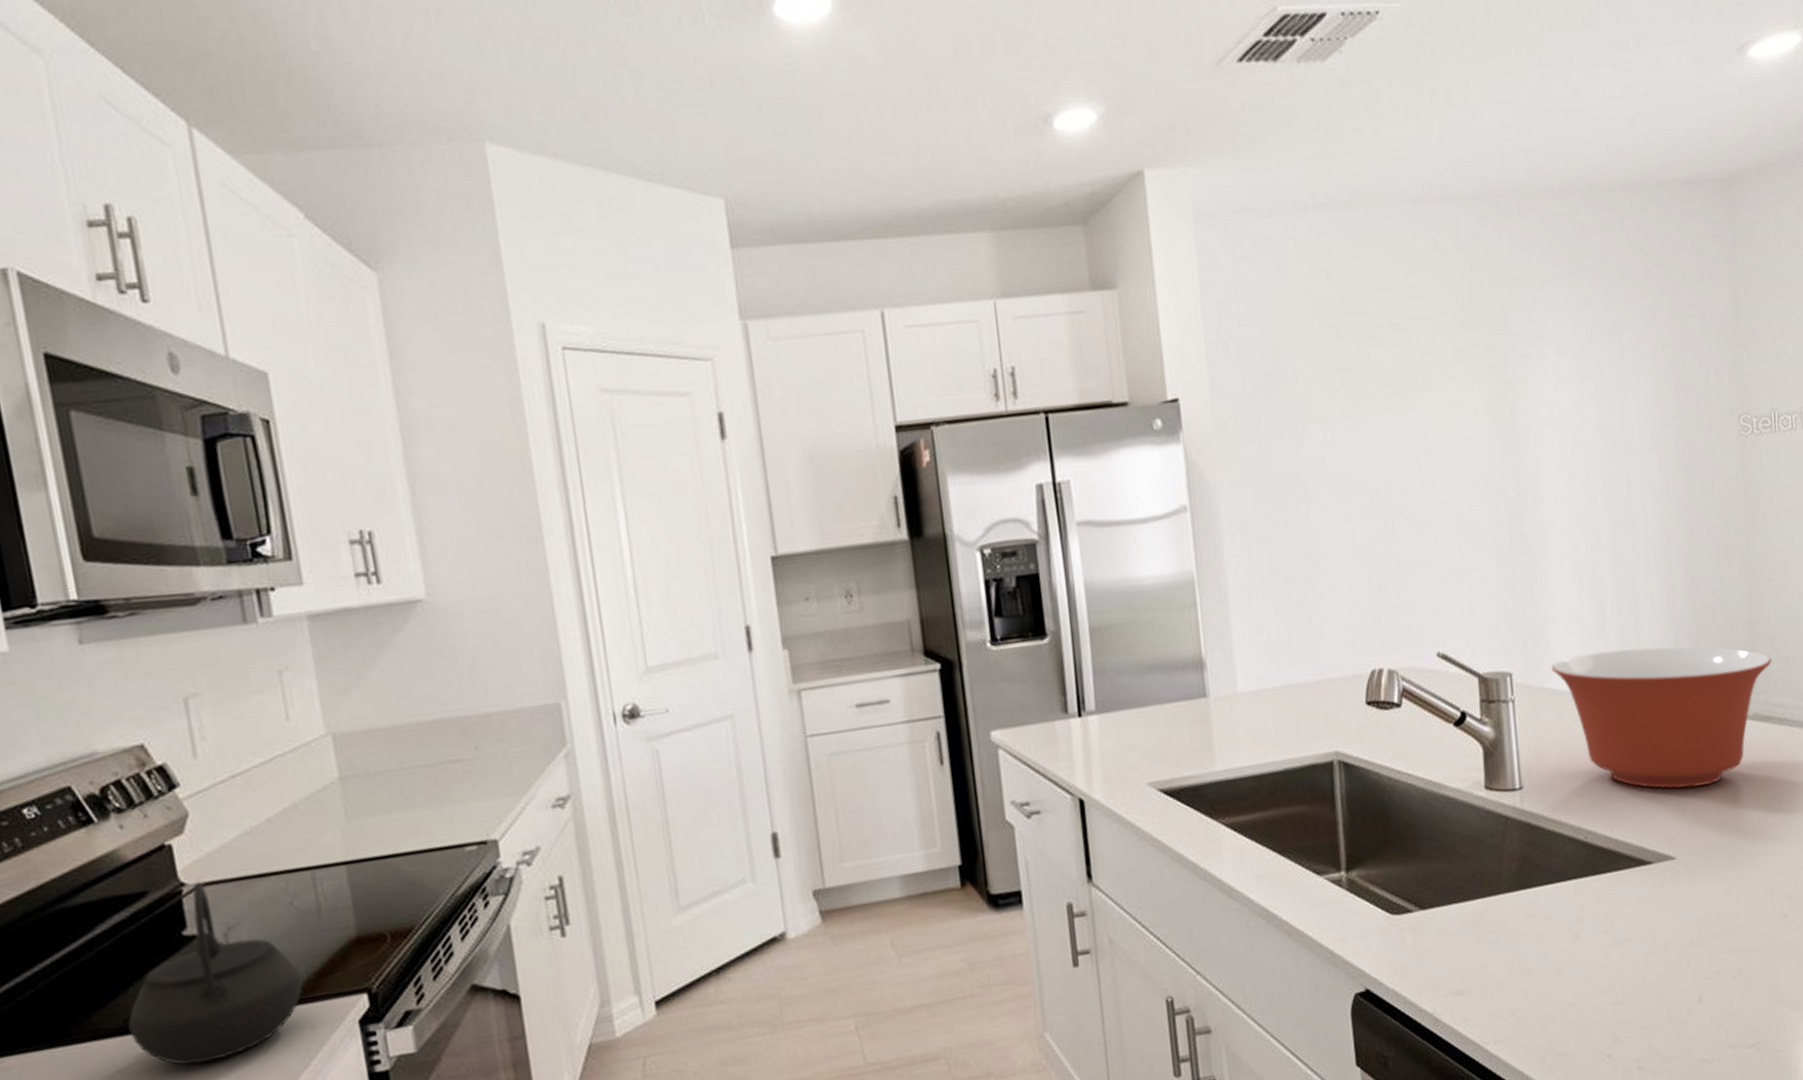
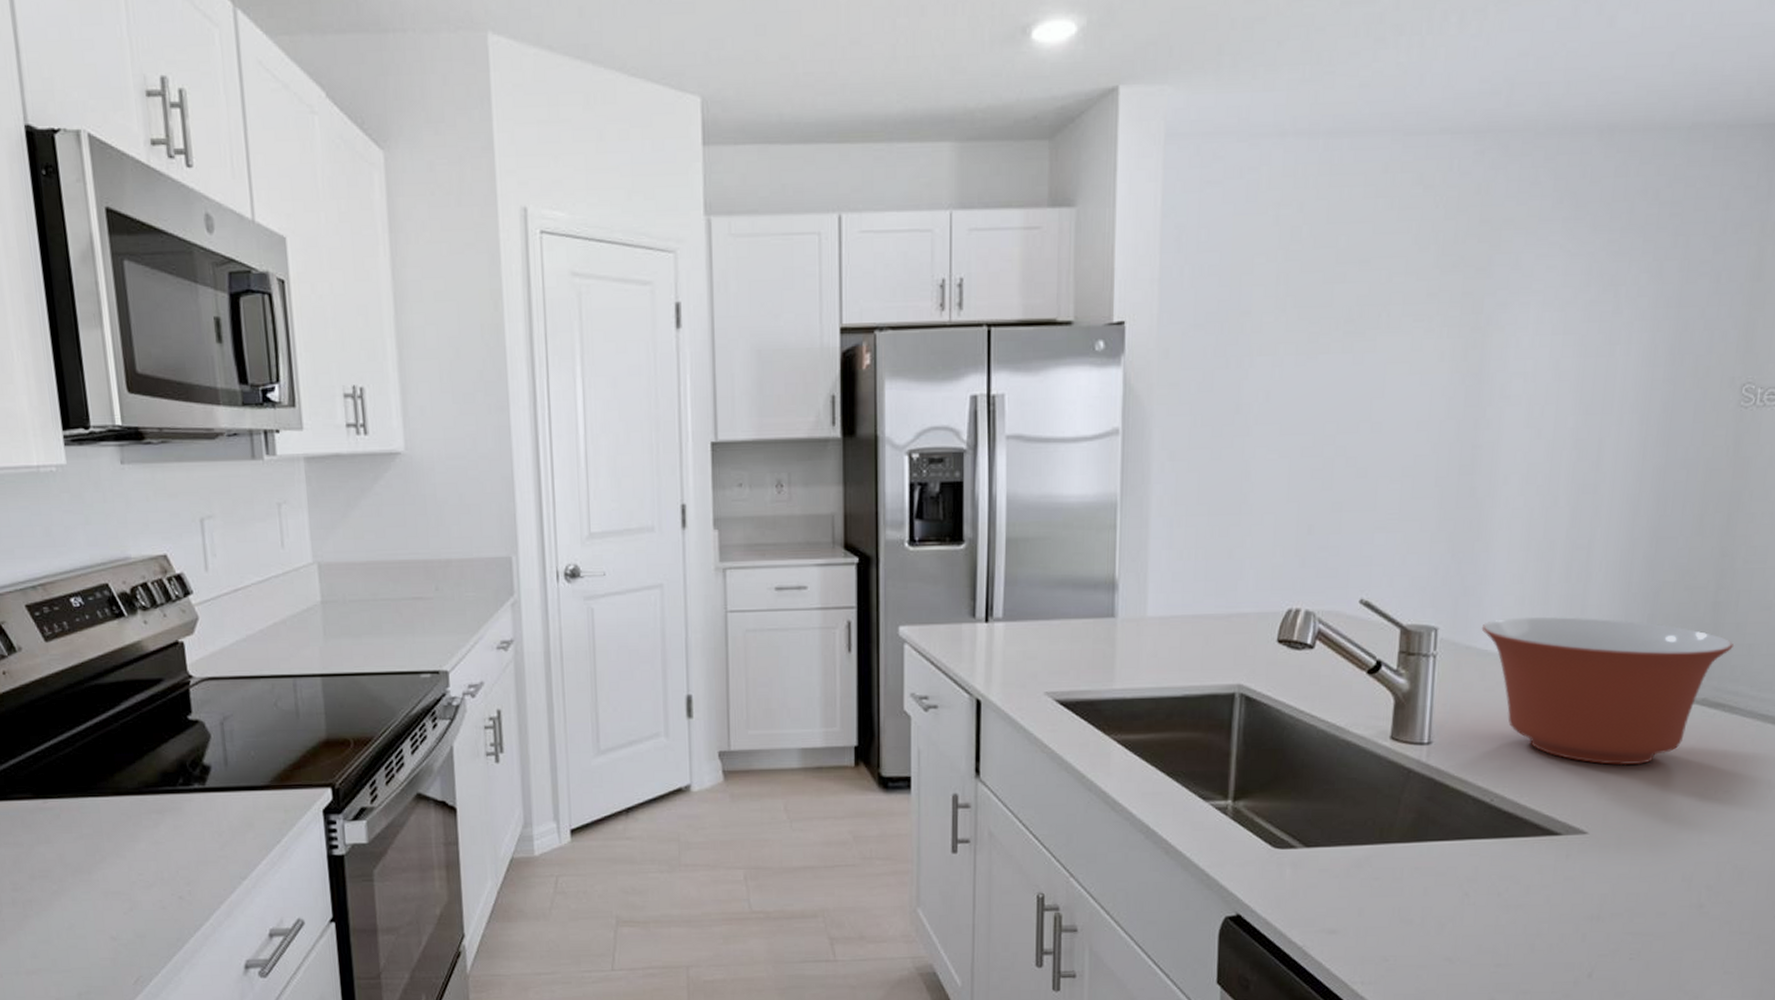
kettle: present [128,882,303,1065] -> none [142,676,280,827]

